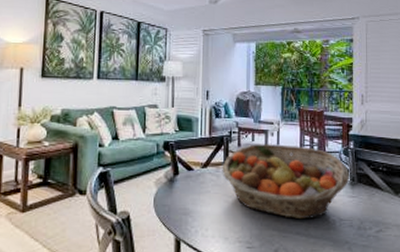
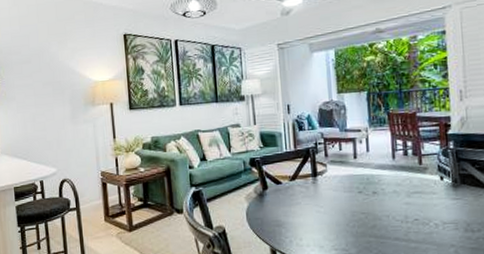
fruit basket: present [222,144,350,220] -> none [310,151,452,225]

